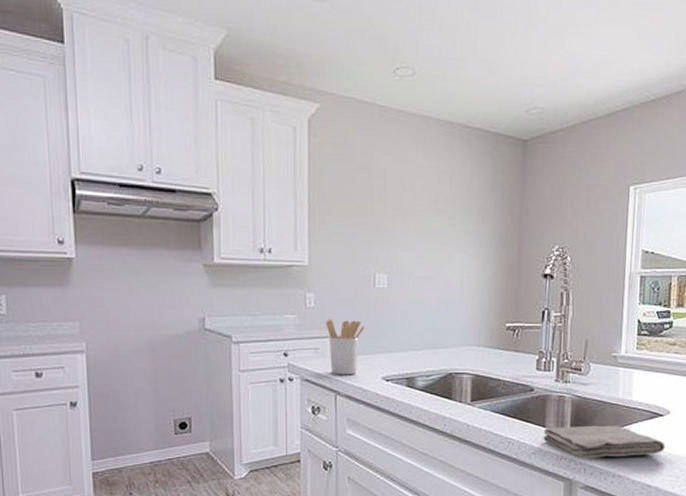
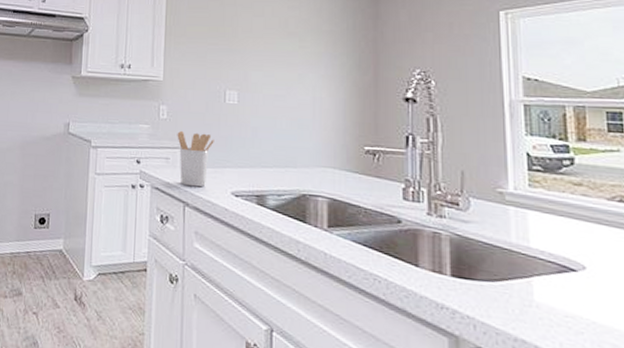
washcloth: present [543,426,665,458] -> none [416,268,585,320]

